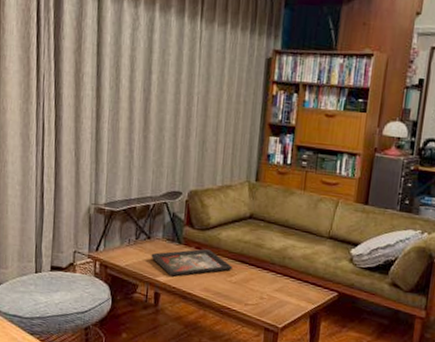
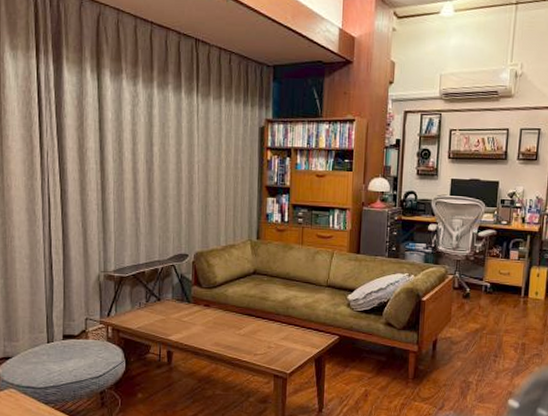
decorative tray: present [151,249,232,276] -> none [162,306,240,334]

